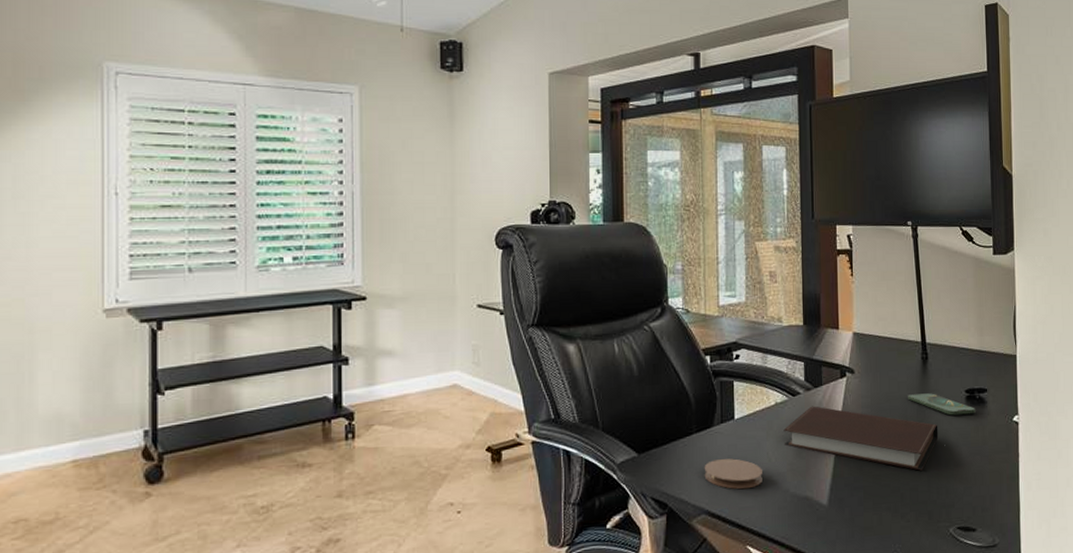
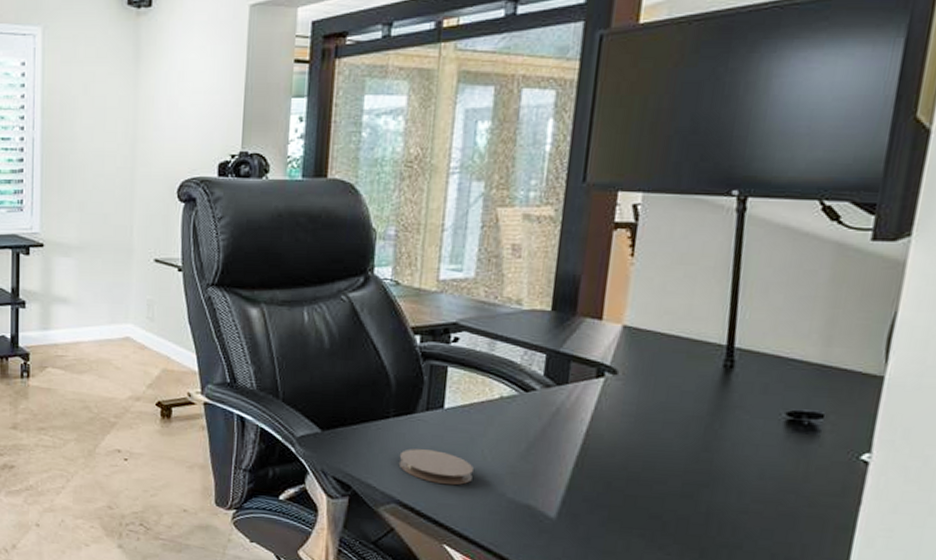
notebook: present [783,406,939,471] -> none [505,405,735,500]
smartphone: present [907,393,976,416] -> none [692,408,800,443]

